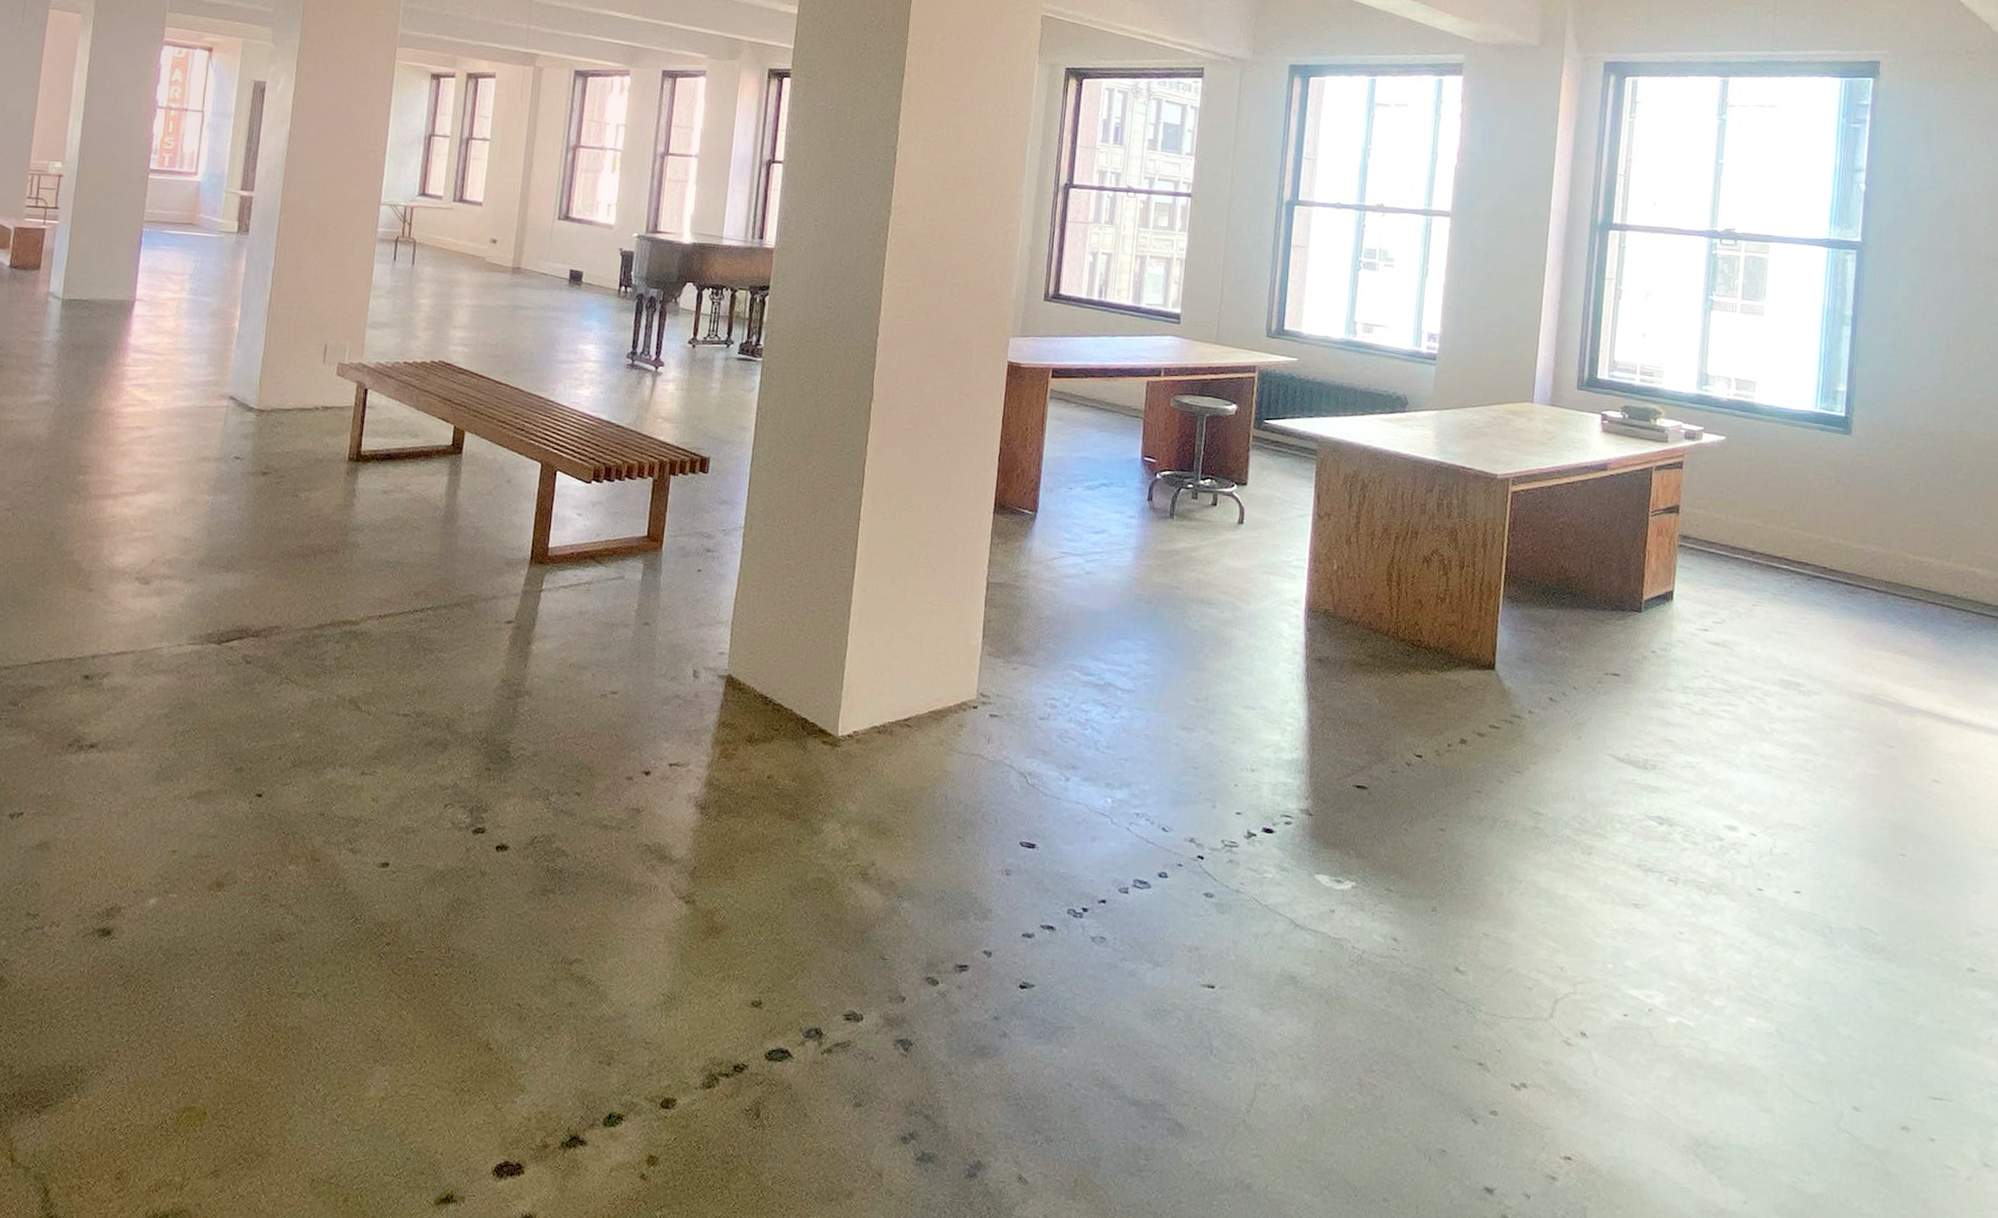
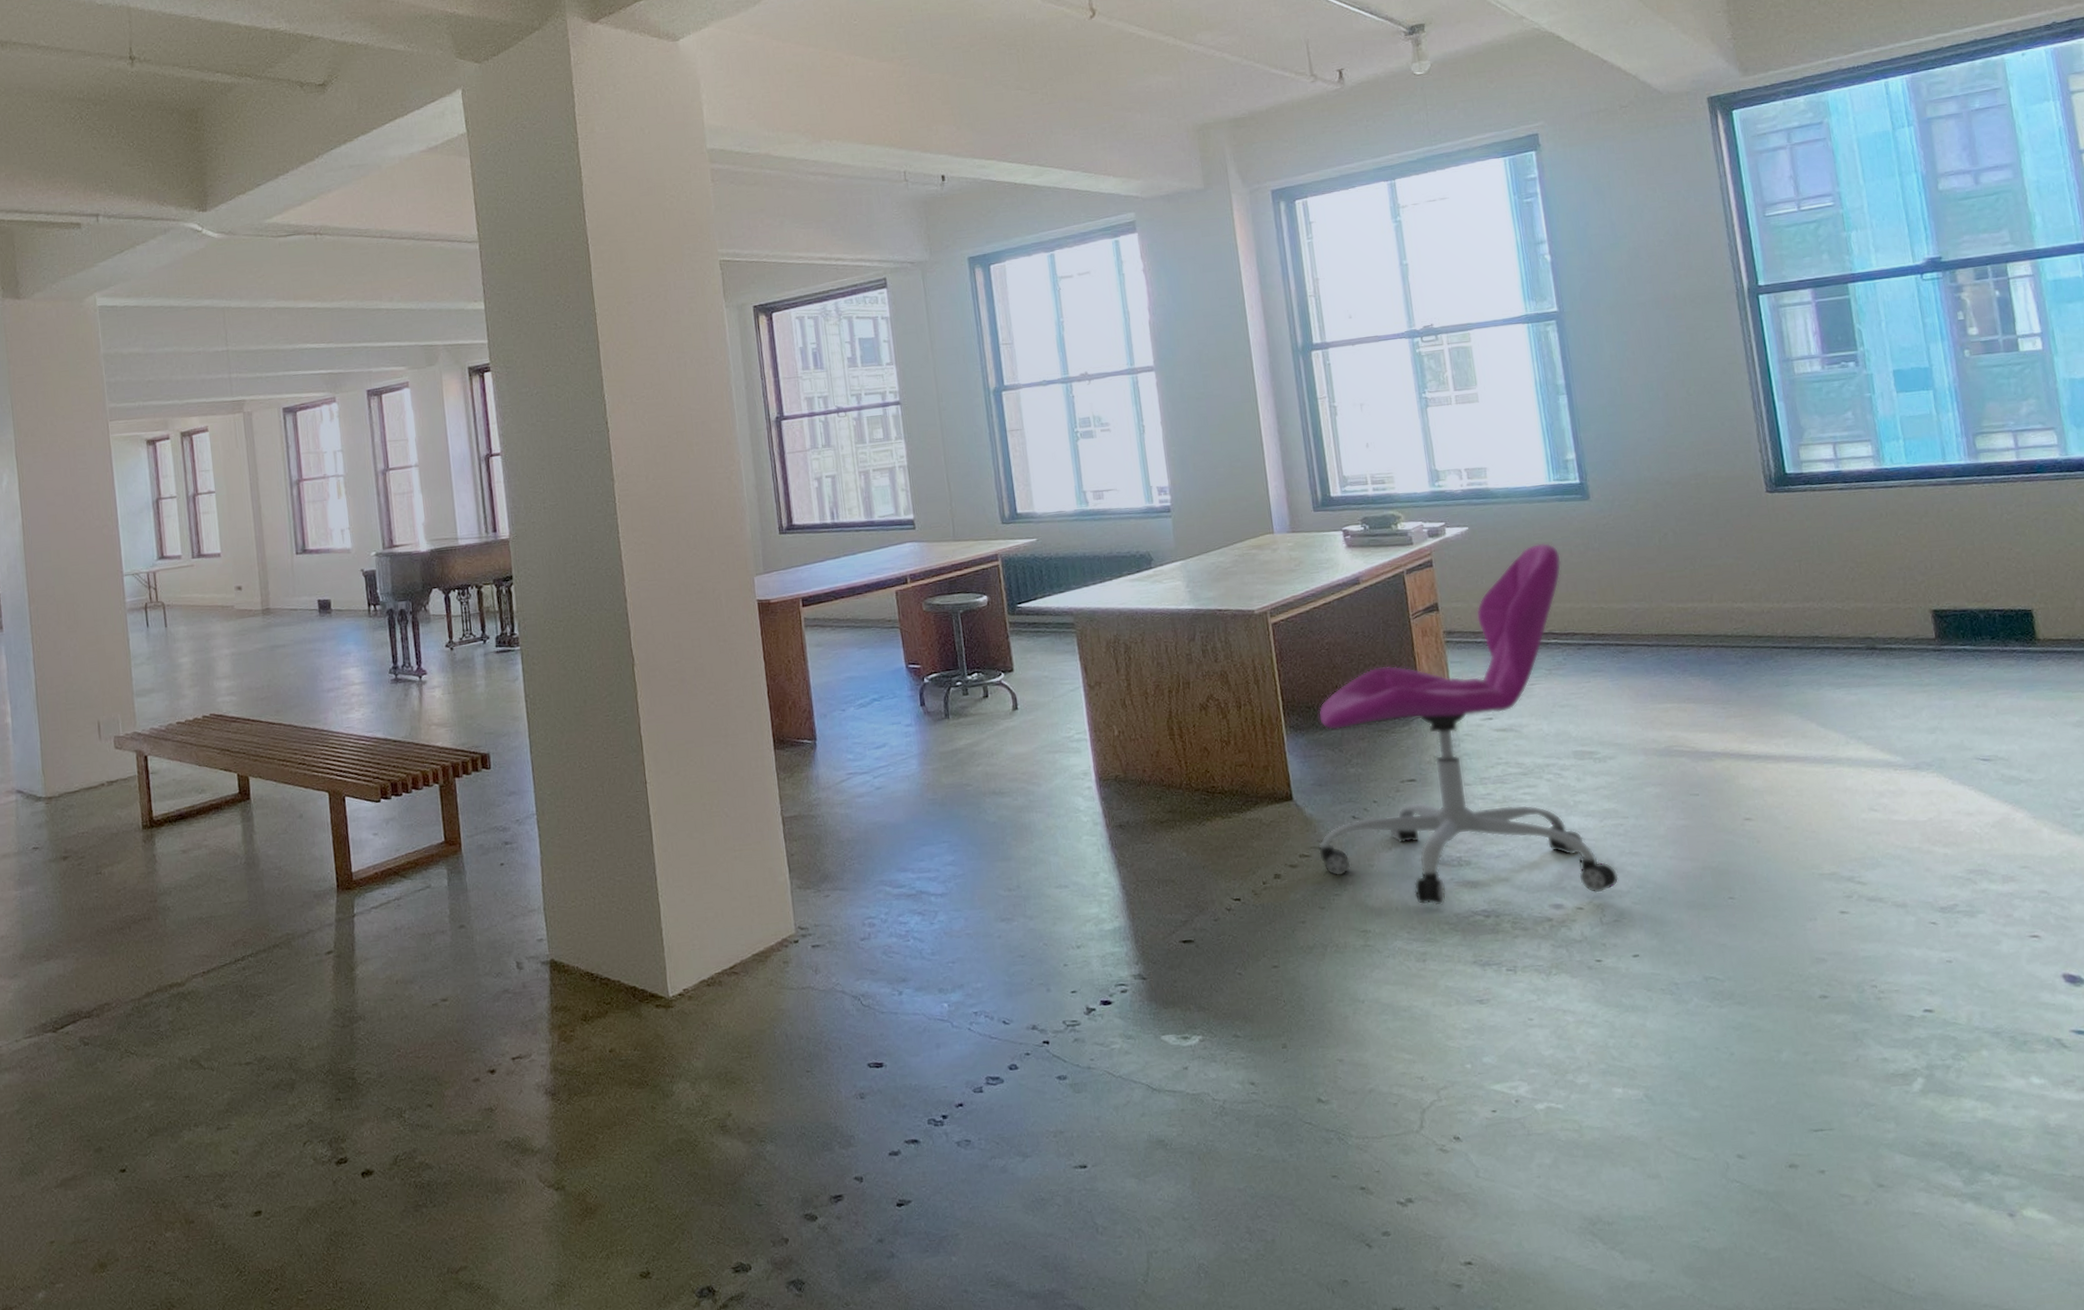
office chair: none [1509,467,1810,824] -> present [1318,542,1619,906]

